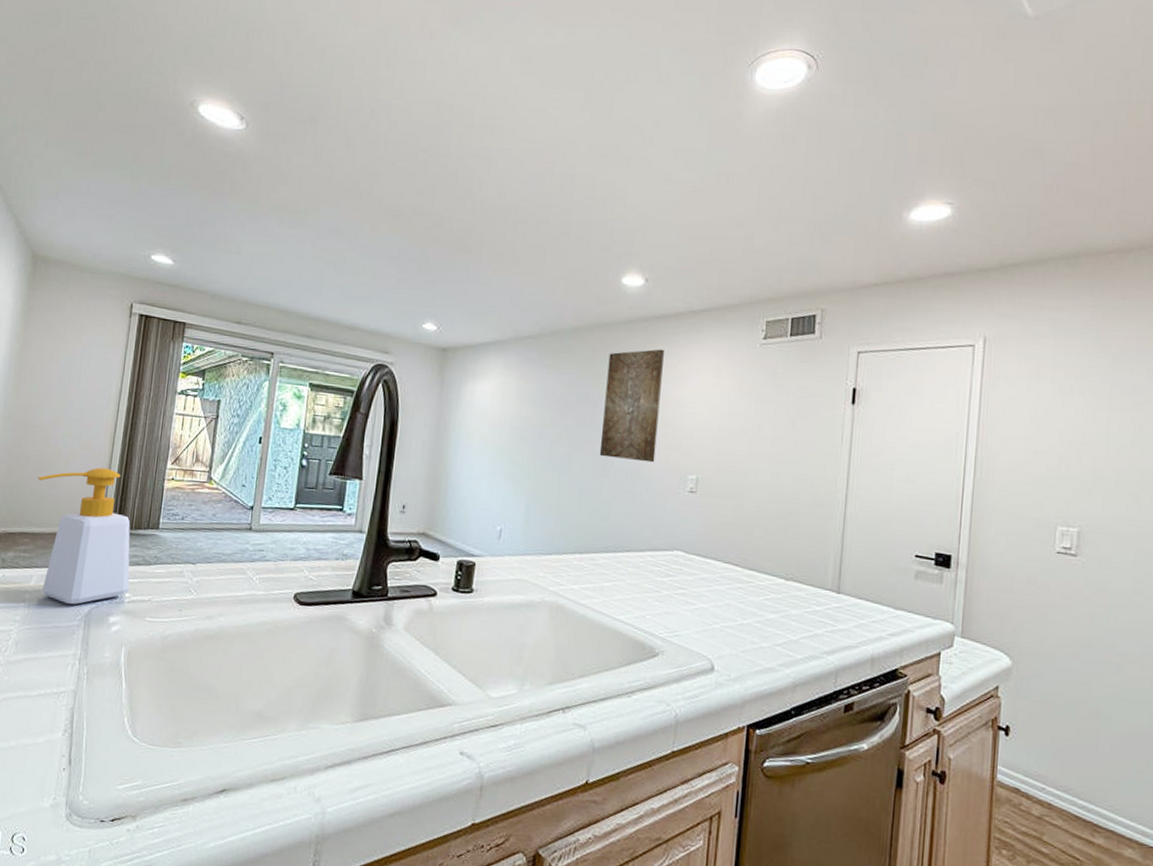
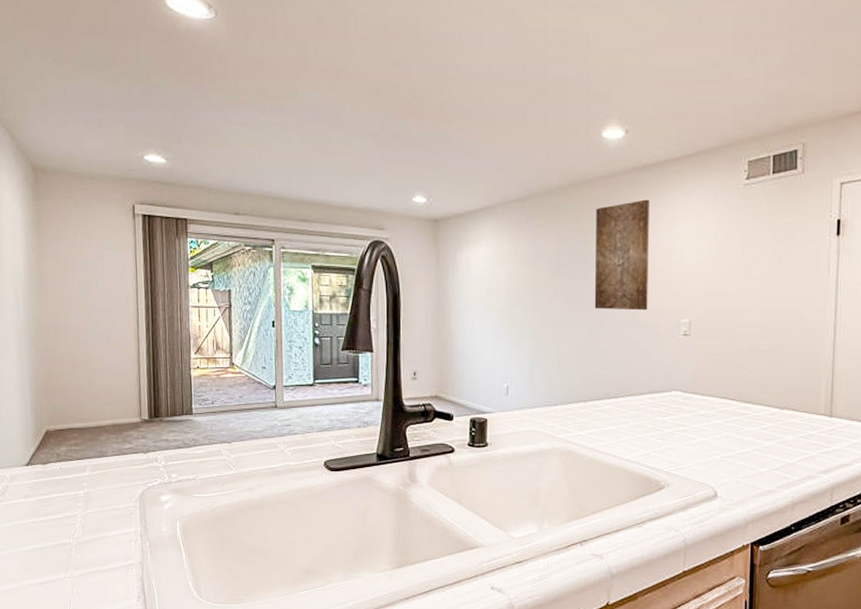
soap bottle: present [37,467,131,605] -> none [75,363,174,489]

